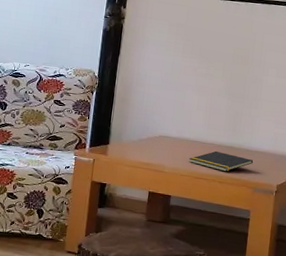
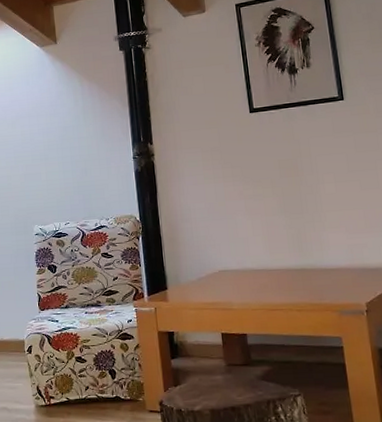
notepad: present [188,151,254,172] -> none [256,276,332,298]

